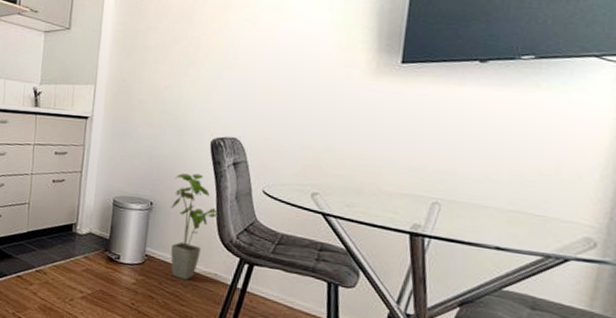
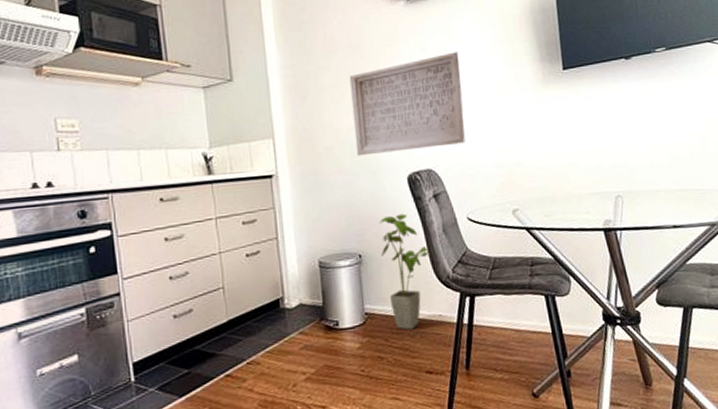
stone plaque: none [167,30,289,120] -> present [349,52,465,156]

